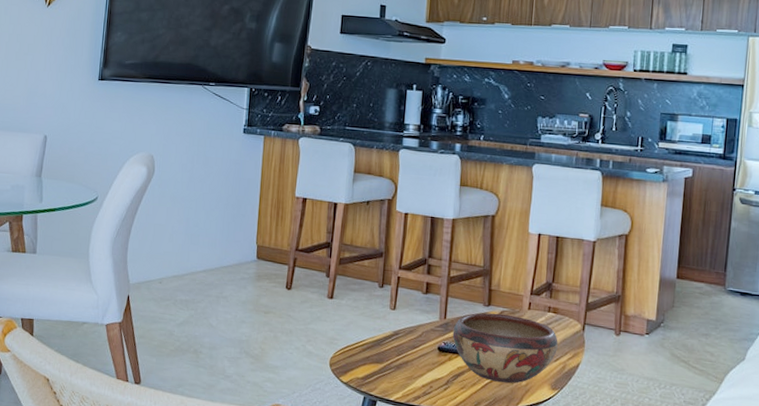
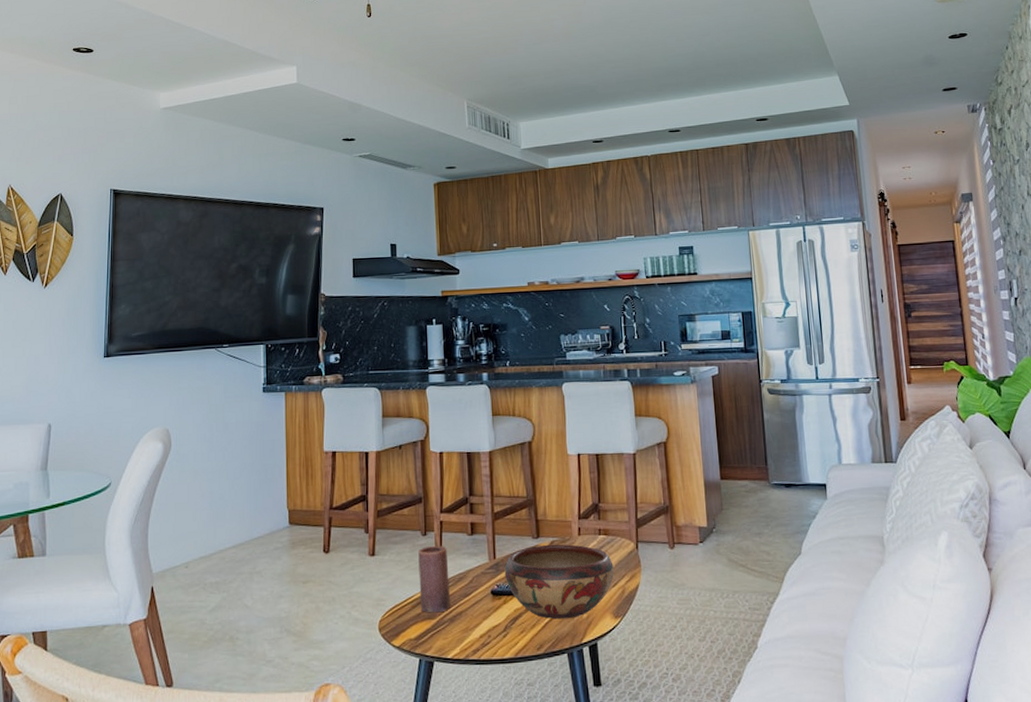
candle: none [370,298,401,359] -> present [418,546,450,613]

